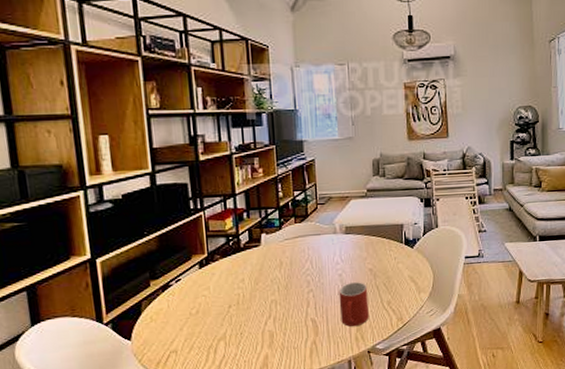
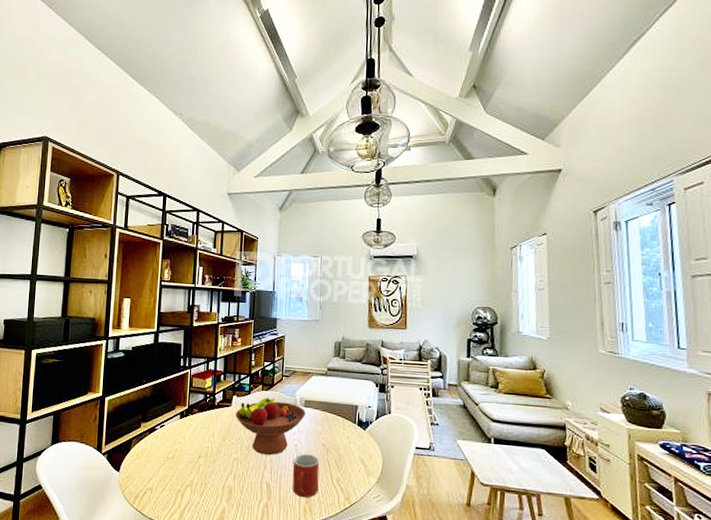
fruit bowl: none [267,229,348,292] -> present [235,397,306,456]

